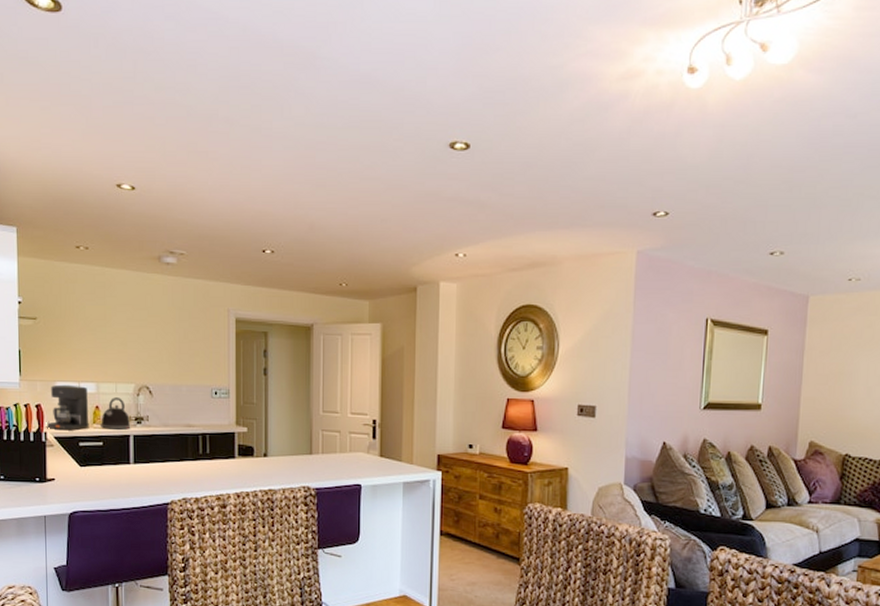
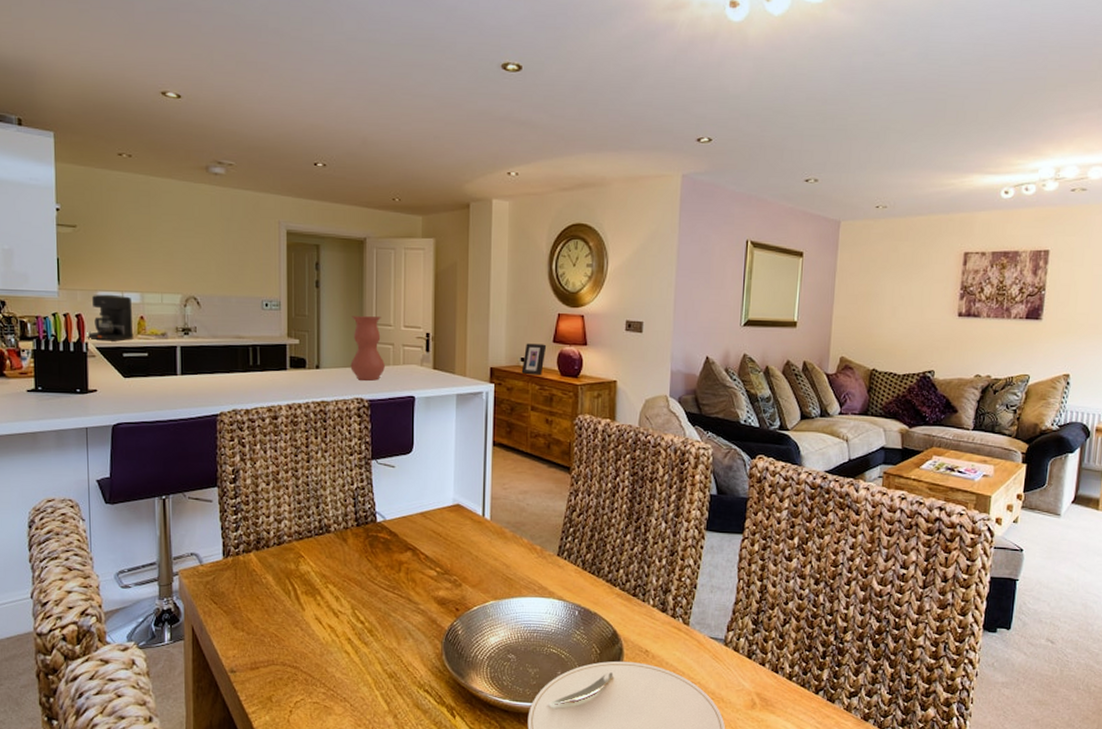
kettle: present [101,397,131,431] -> none [146,308,178,342]
vase: none [297,403,331,470] -> present [350,316,385,382]
picture frame: none [469,429,496,463] -> present [521,343,547,376]

